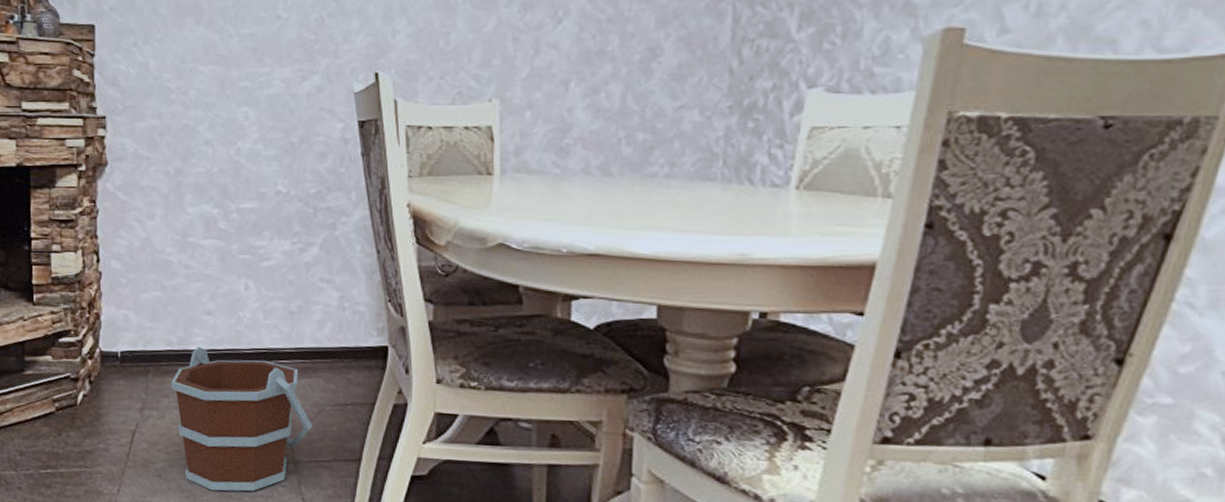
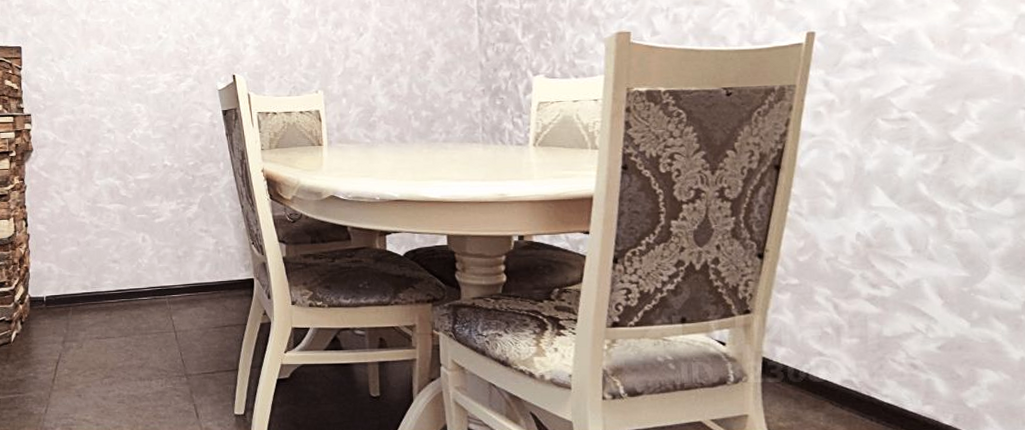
bucket: present [171,347,313,492] -> none [87,289,199,404]

